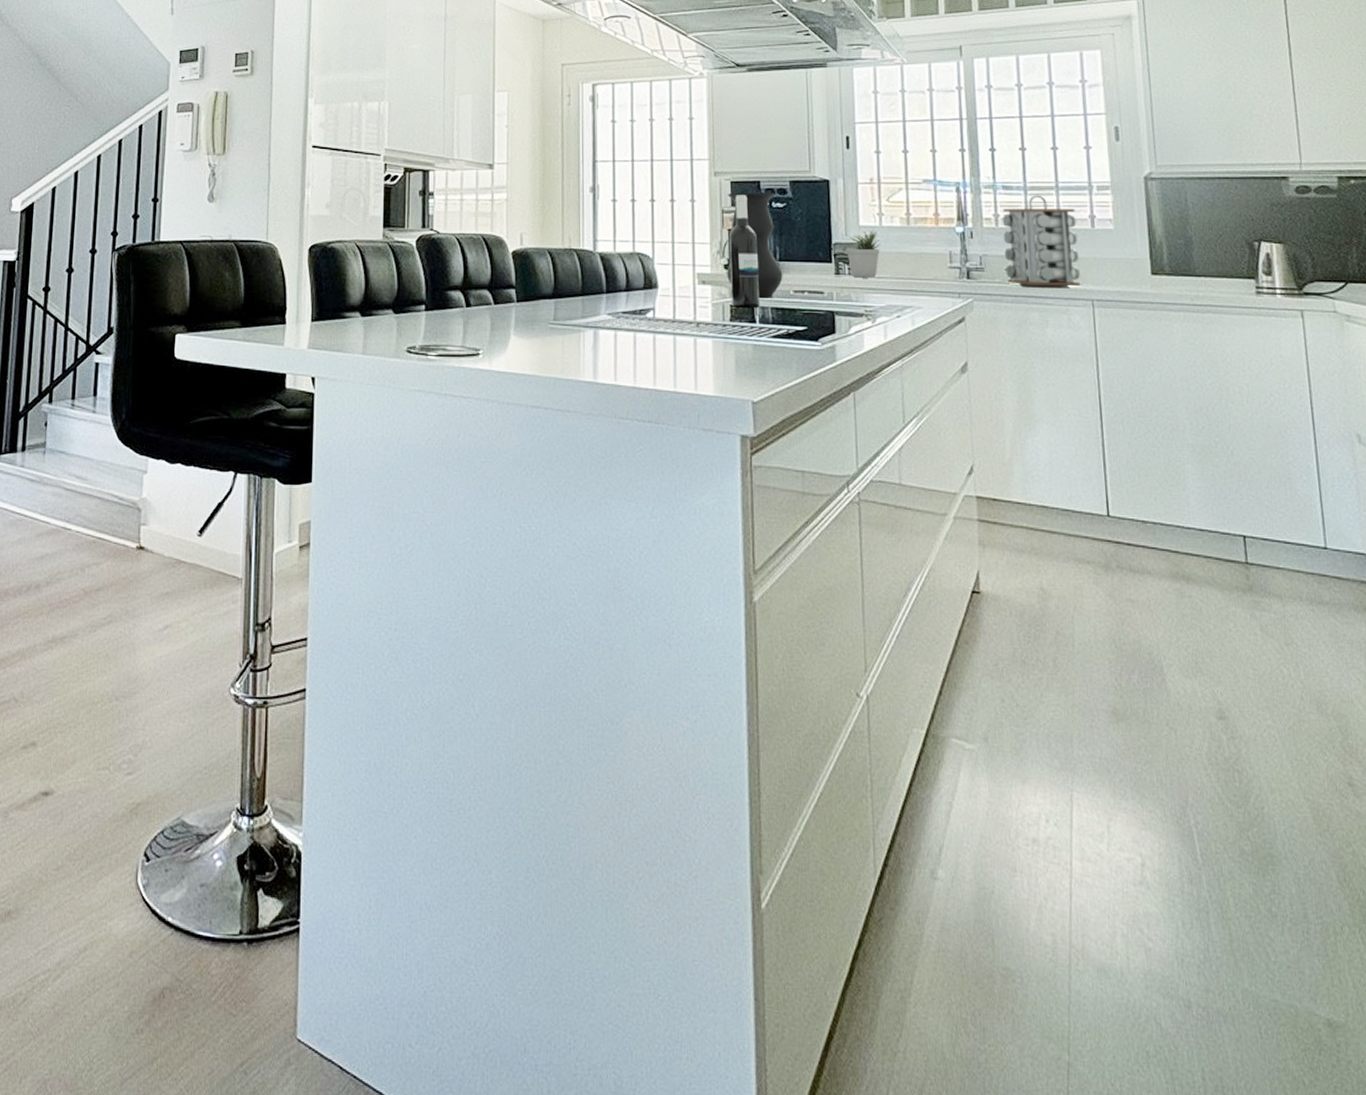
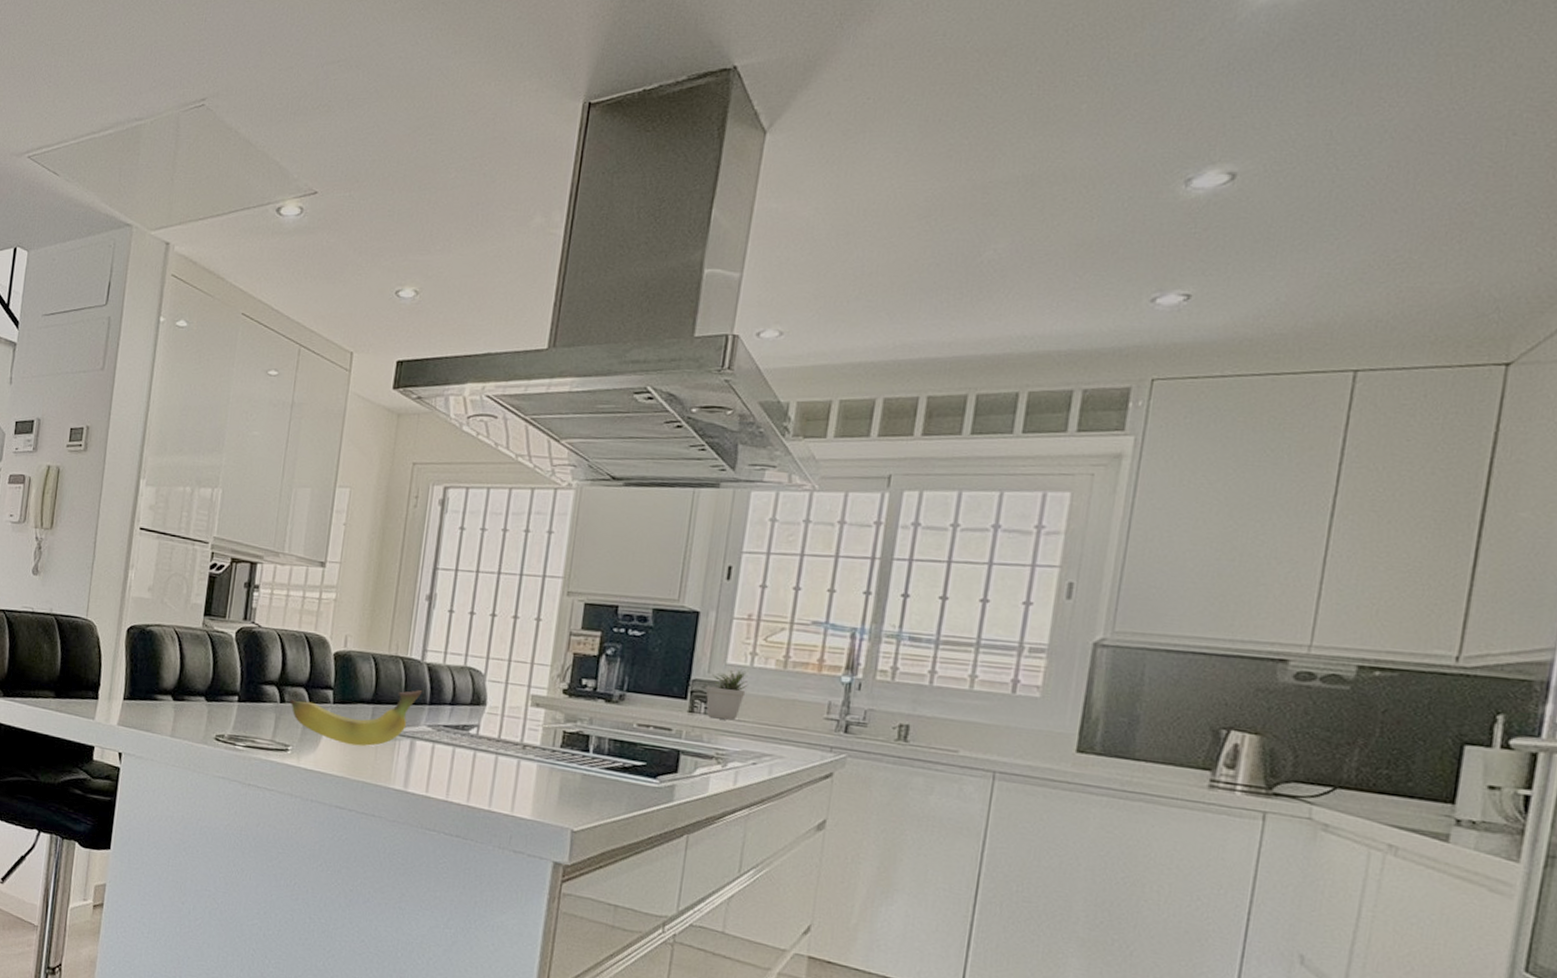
fruit: none [475,280,599,342] -> present [290,690,423,746]
vase: present [727,192,783,298] -> none [564,615,634,729]
wine bottle: present [728,195,760,309] -> none [564,618,605,738]
spice rack: present [1002,195,1081,288] -> none [892,650,996,756]

